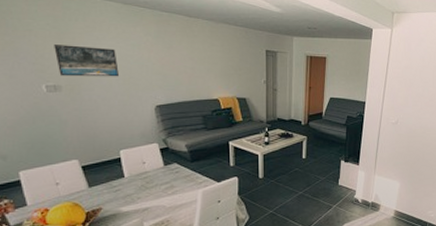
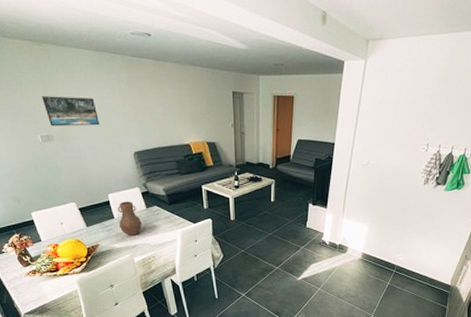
vase: none [129,158,158,197] -> present [117,201,142,236]

